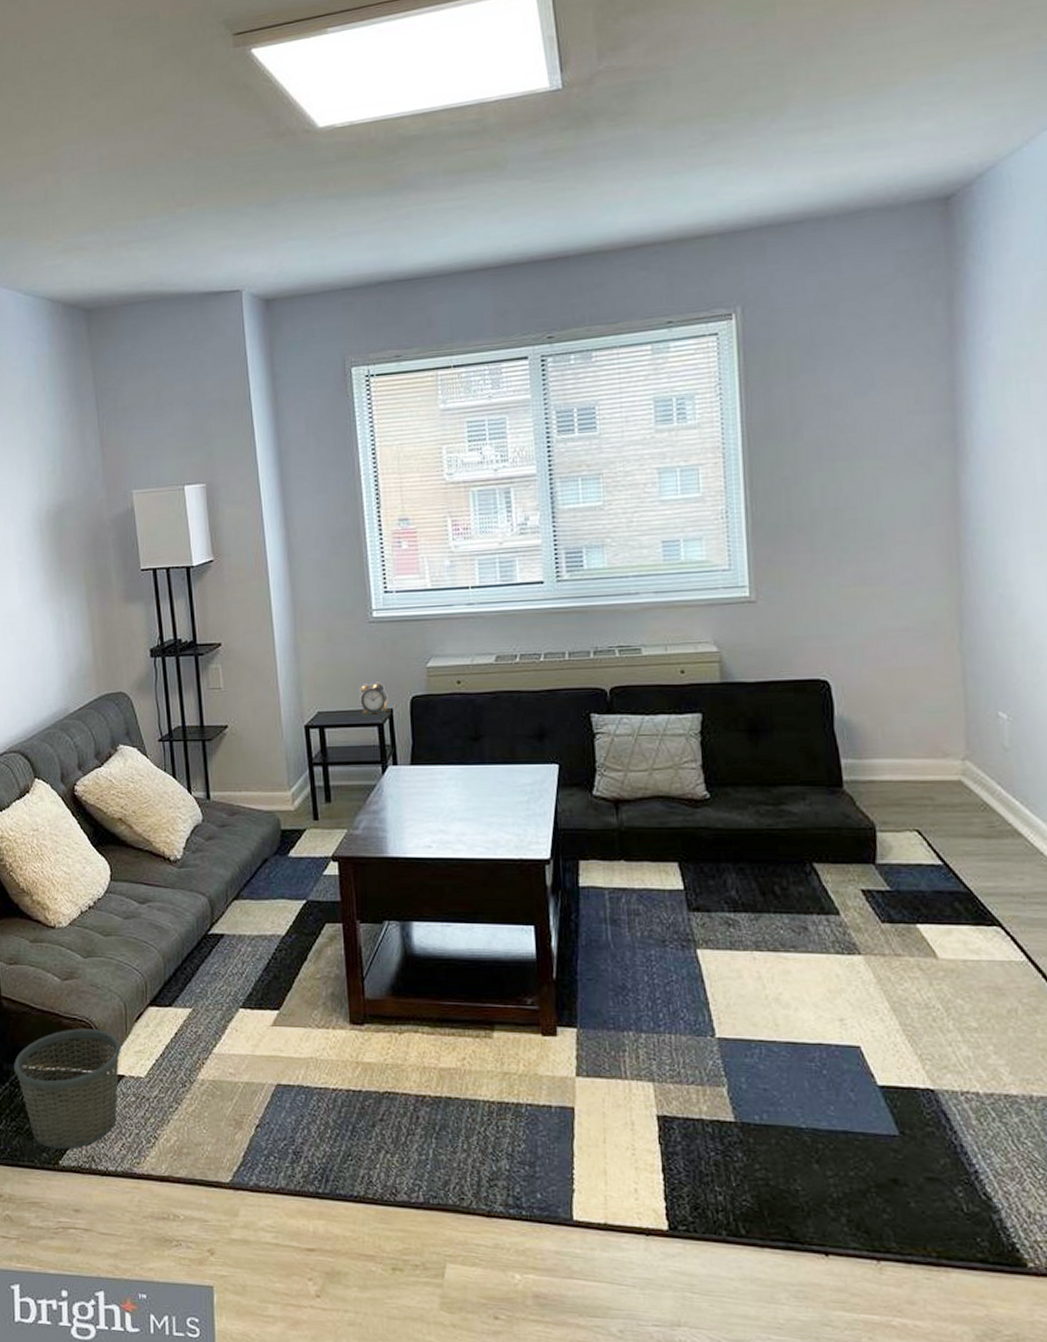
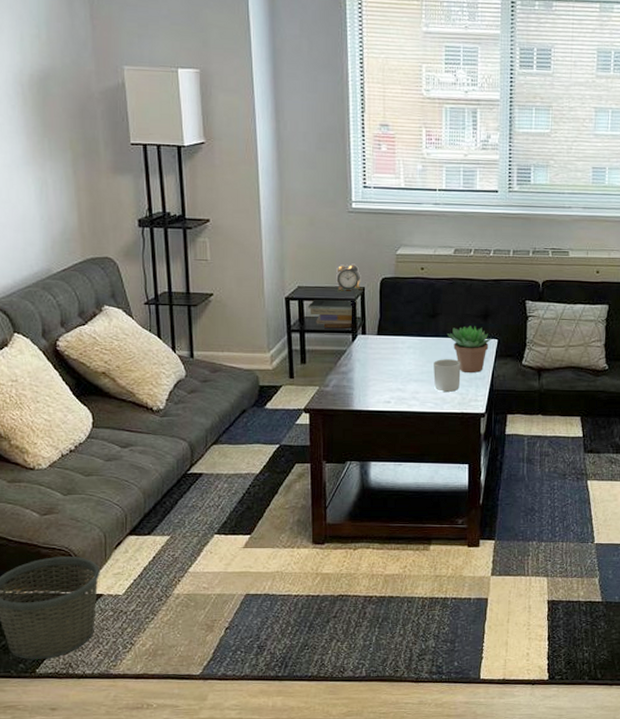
books: none [329,724,388,760] -> present [307,299,358,329]
mug: none [481,791,516,833] -> present [433,359,461,392]
succulent plant: none [494,749,551,807] -> present [446,326,491,373]

